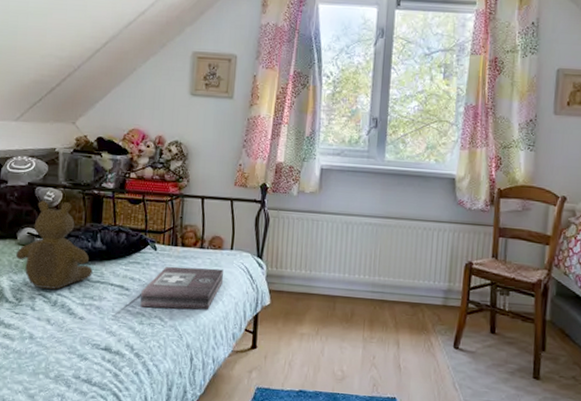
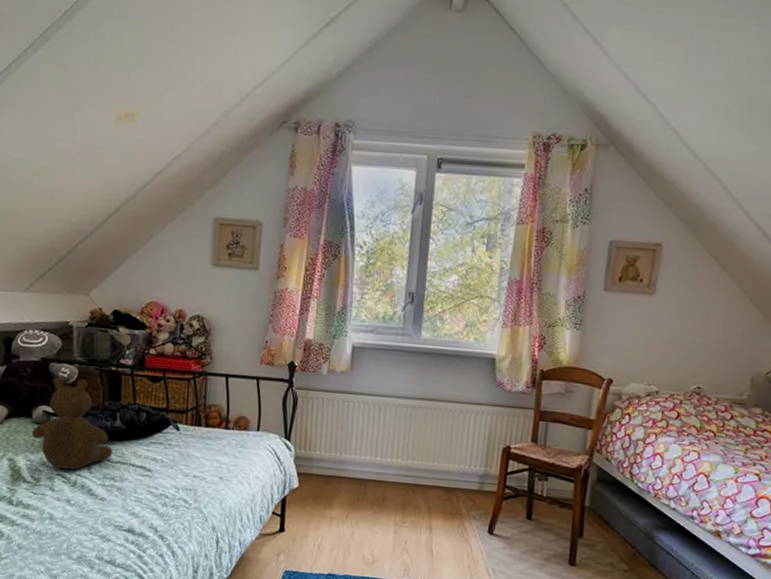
first aid kit: present [140,266,223,311] -> none [164,447,249,493]

